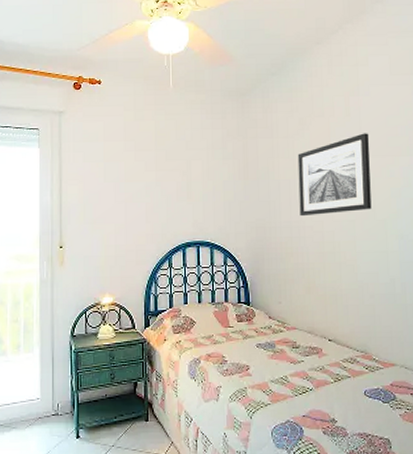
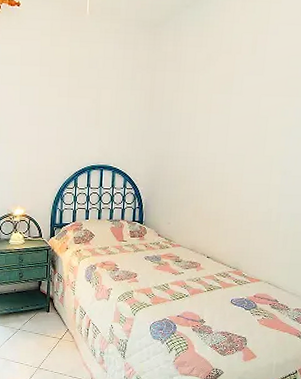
wall art: present [297,133,372,217] -> none [196,72,271,149]

